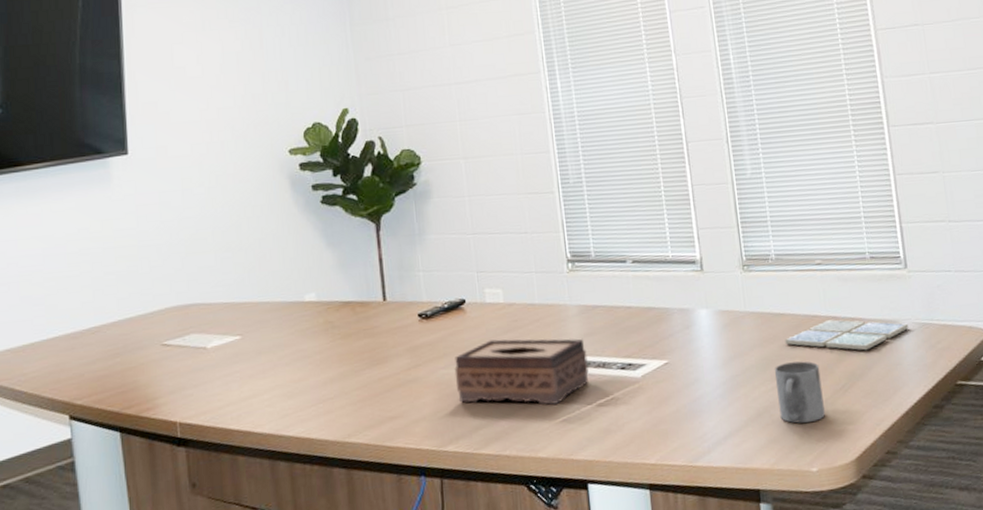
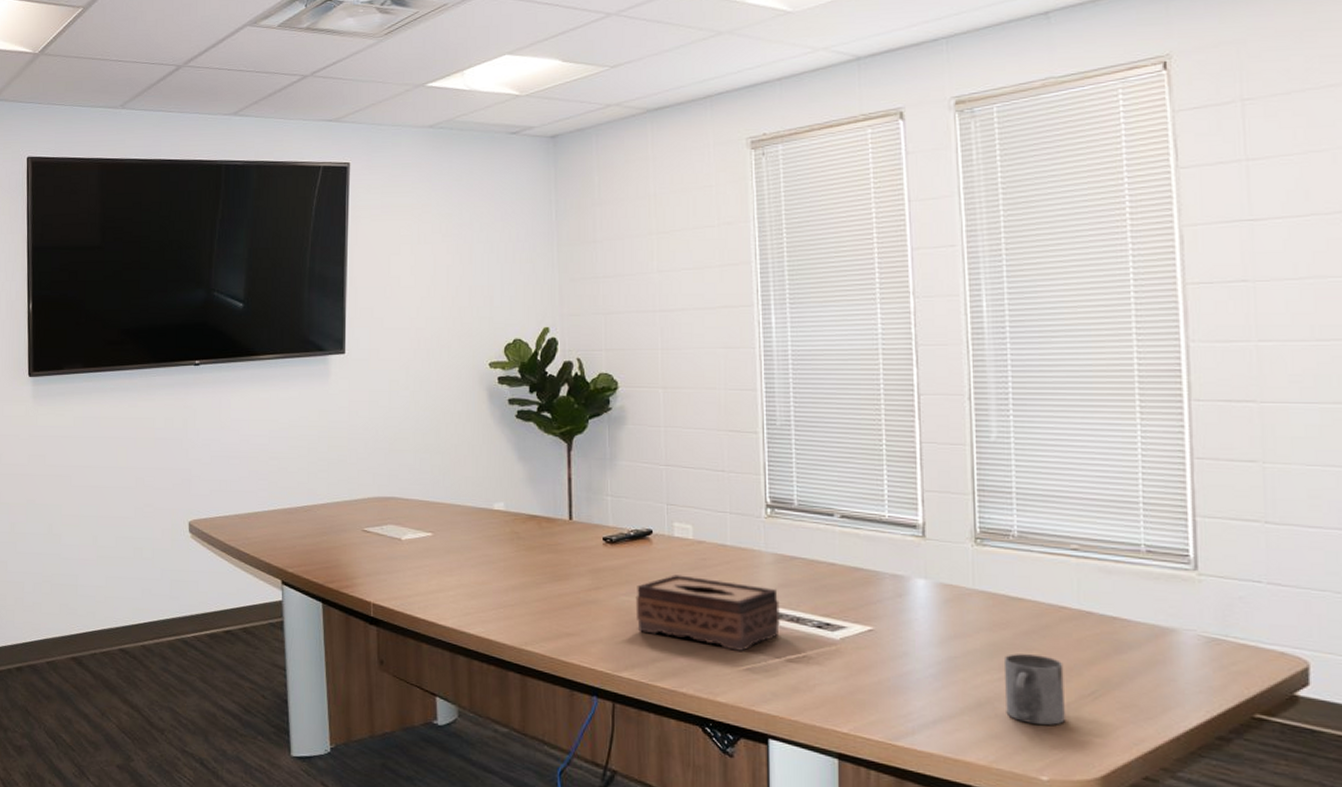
drink coaster: present [784,319,909,351] -> none [1021,614,1192,657]

